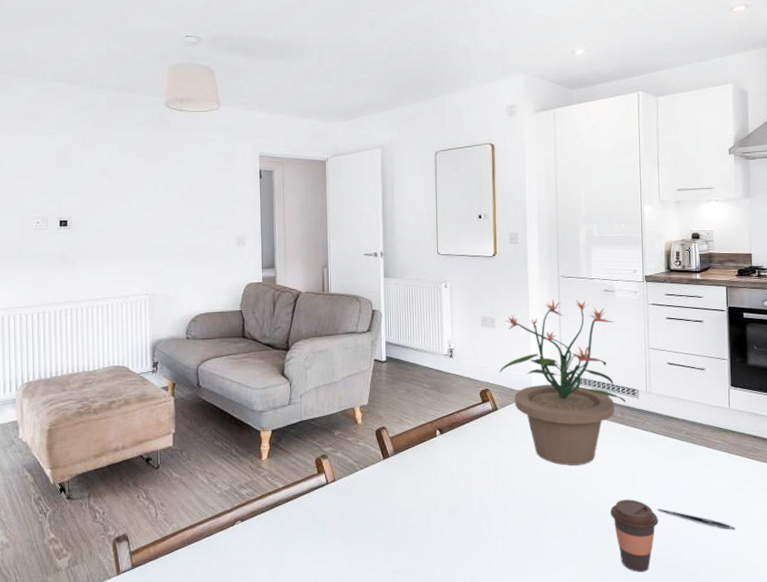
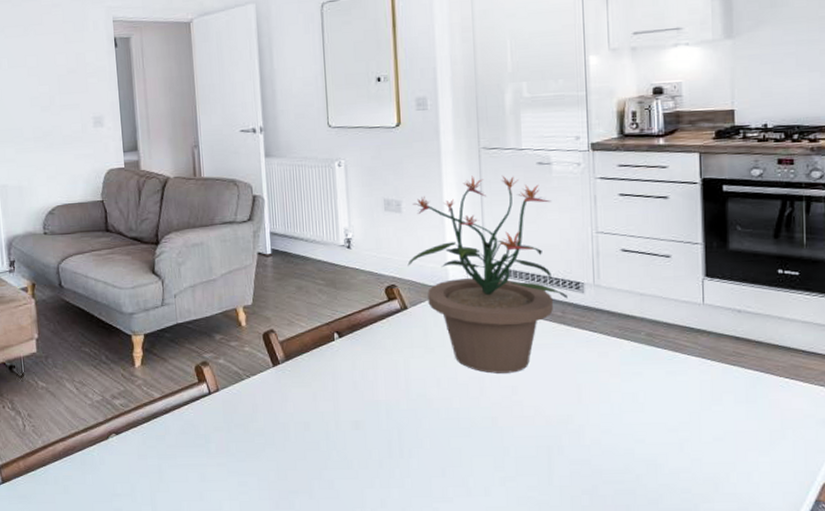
coffee cup: present [610,499,658,572] -> none [549,413,611,498]
pen: present [657,508,736,530] -> none [609,424,711,451]

